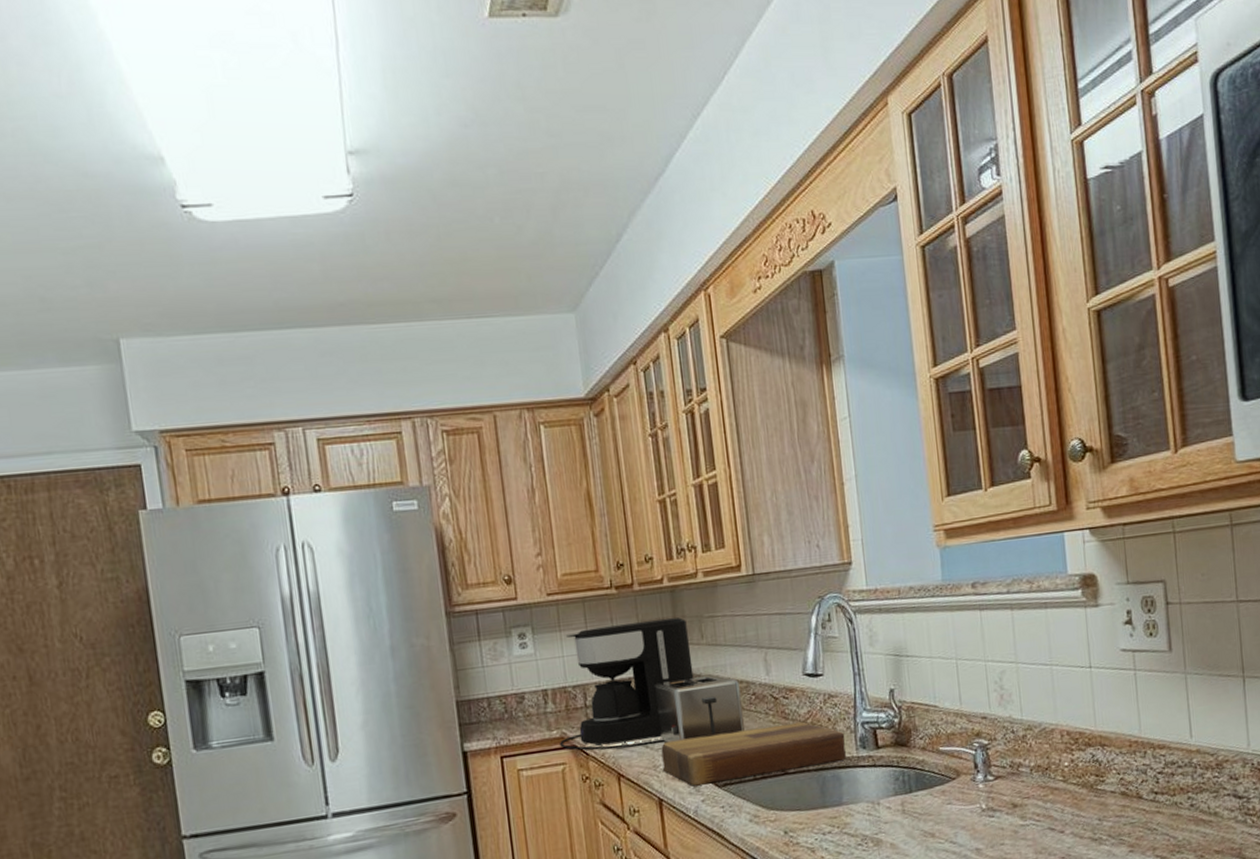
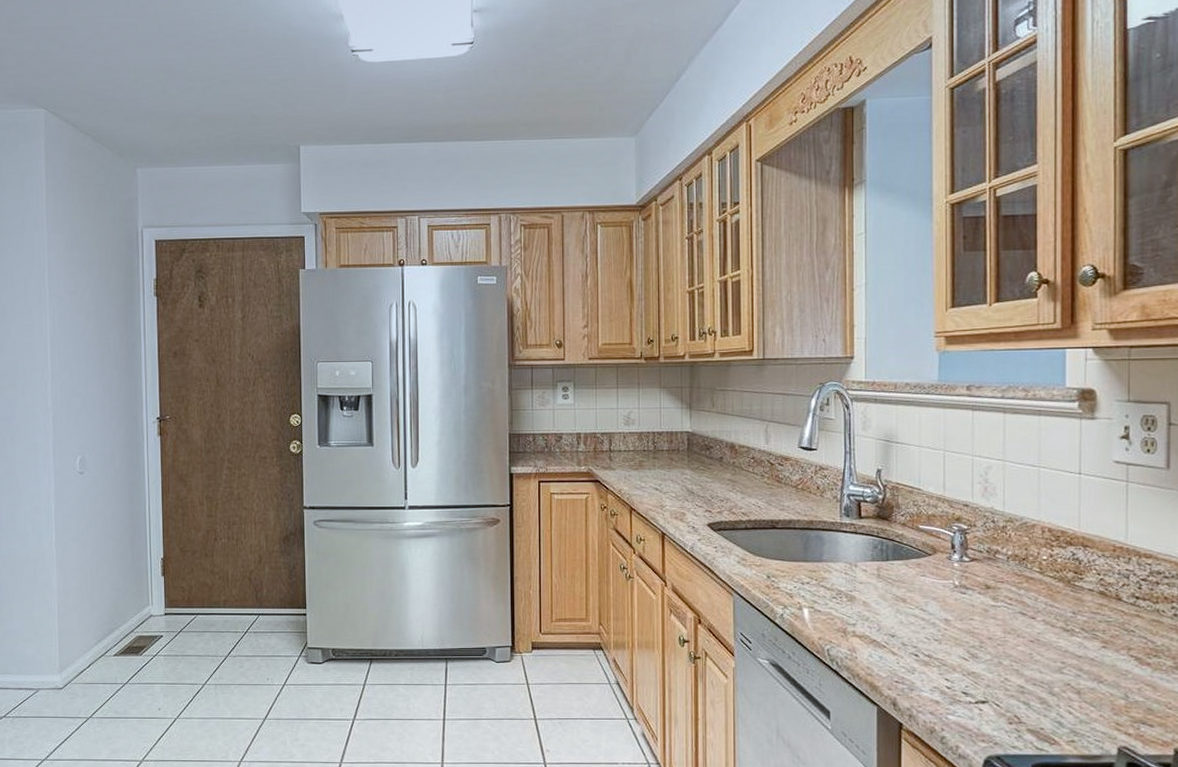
coffee maker: present [560,617,694,751] -> none [586,387,702,489]
toaster: present [654,674,746,743] -> none [668,437,742,488]
cutting board: present [661,721,846,786] -> none [667,486,831,527]

